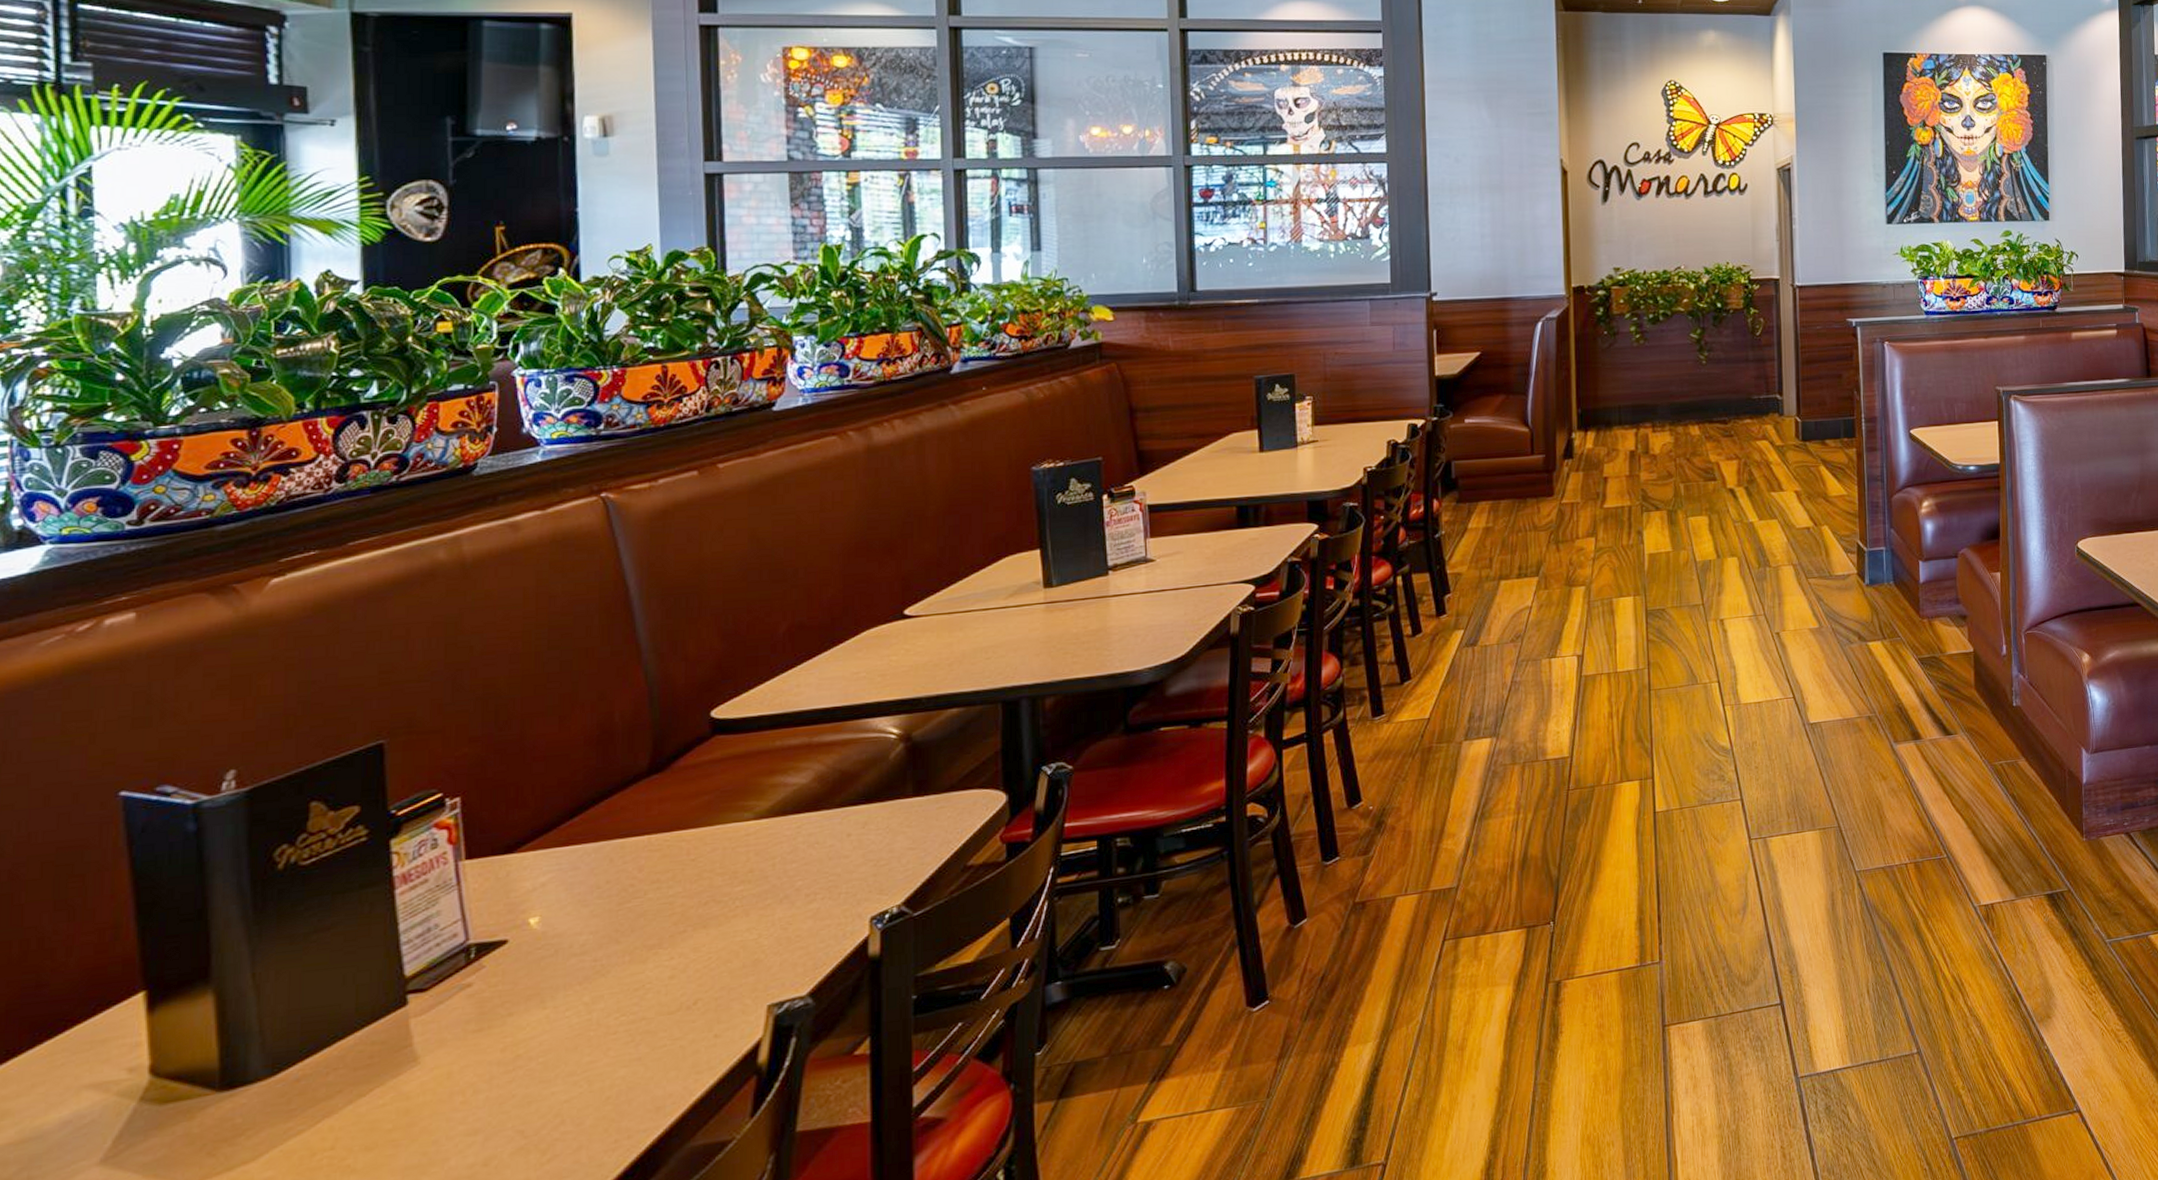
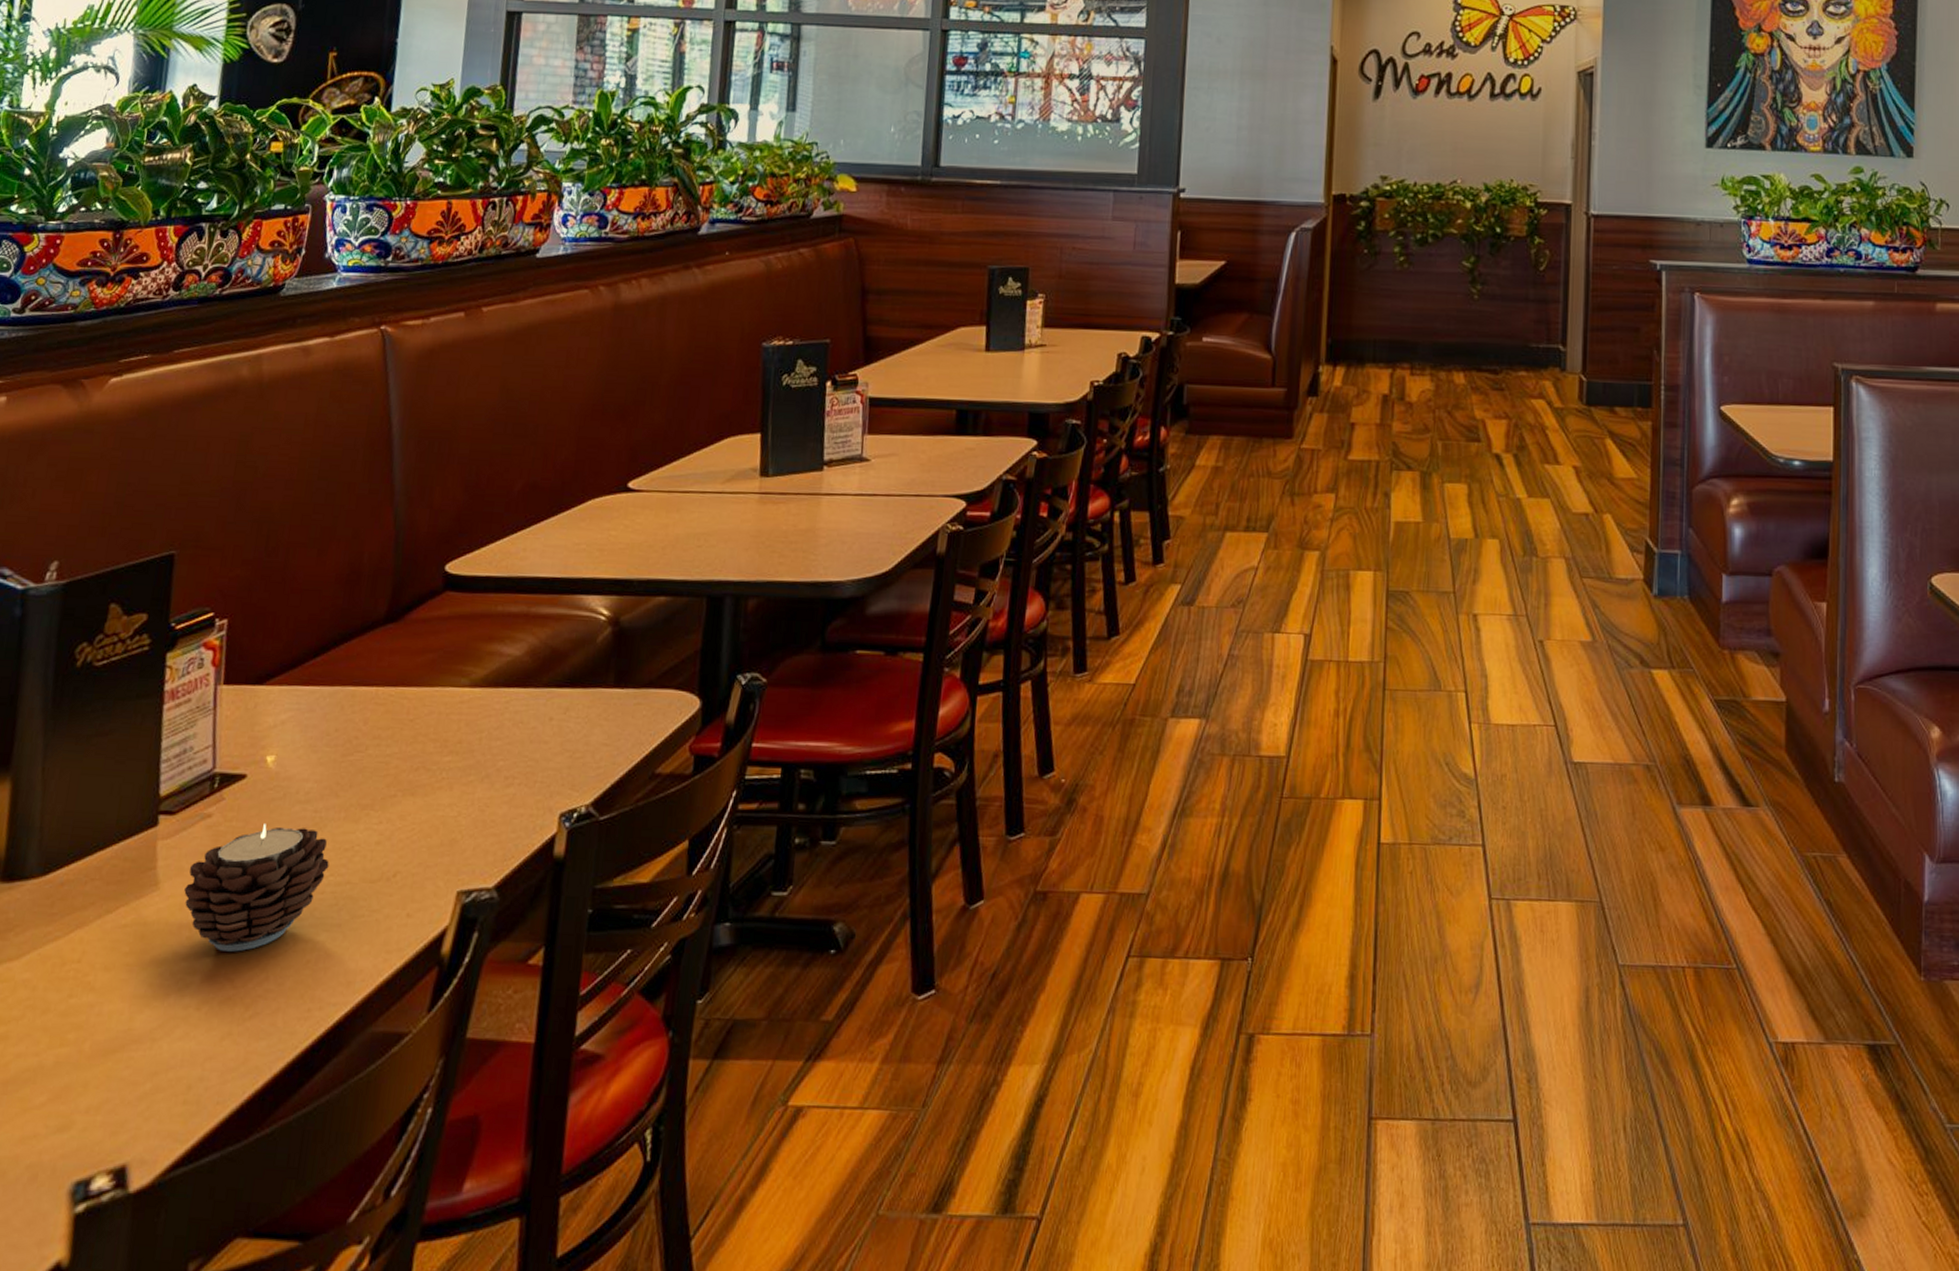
candle: none [450,977,618,1108] -> present [184,824,329,952]

